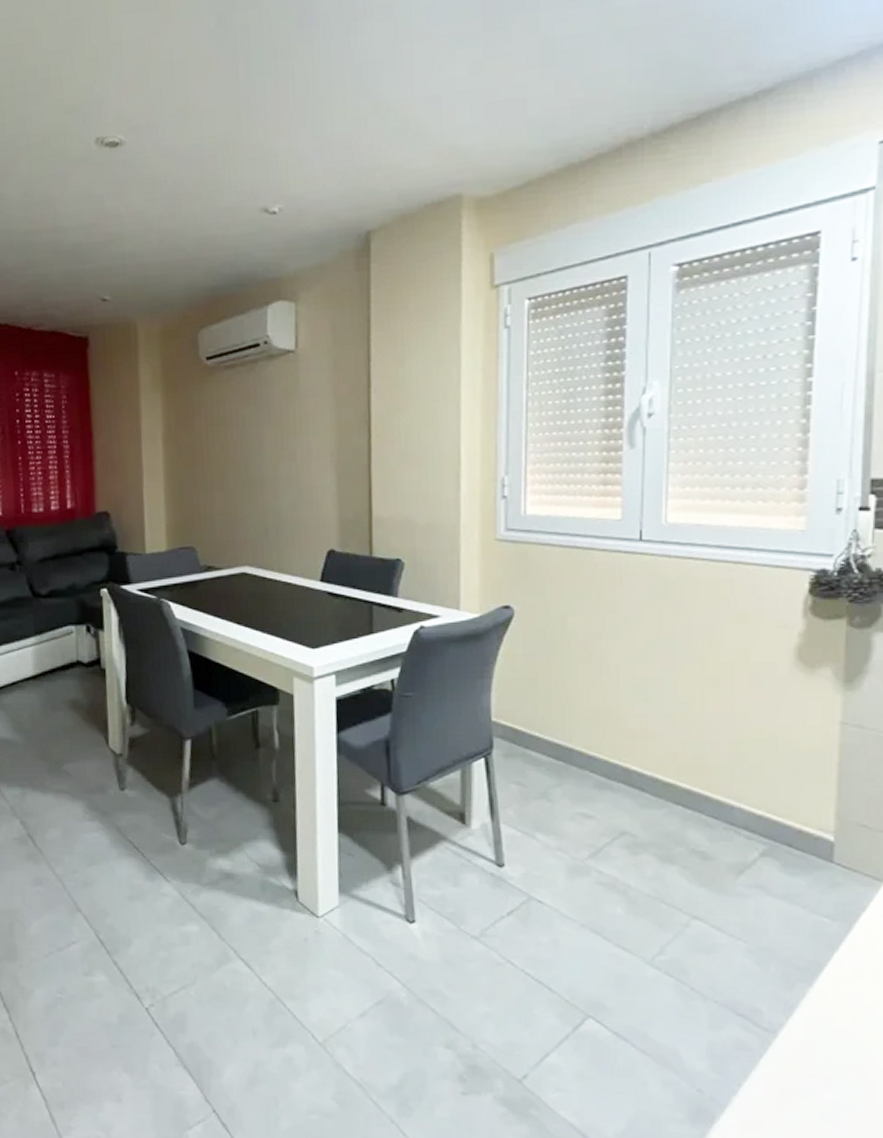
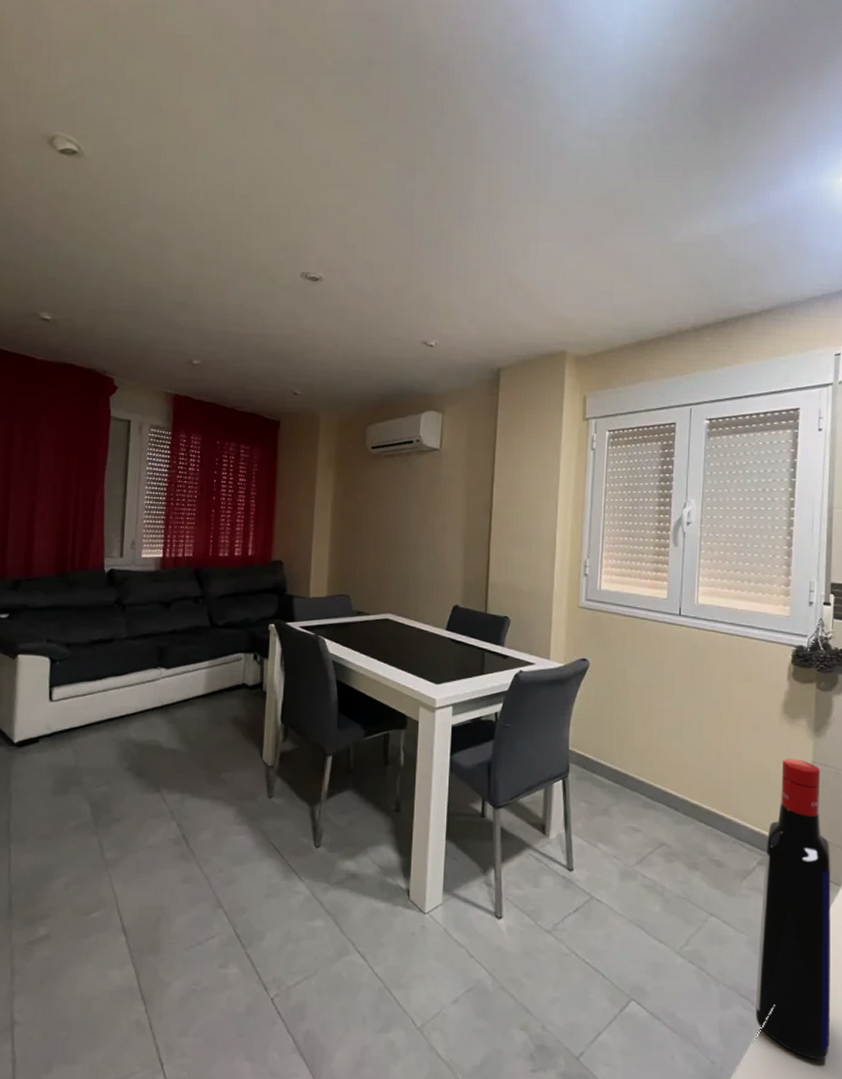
liquor bottle: none [758,720,869,1093] -> present [755,758,831,1060]

